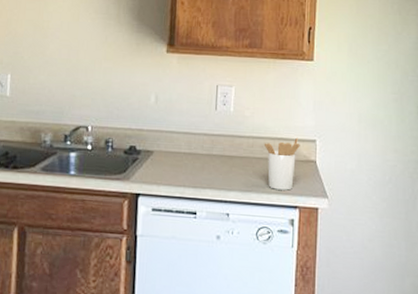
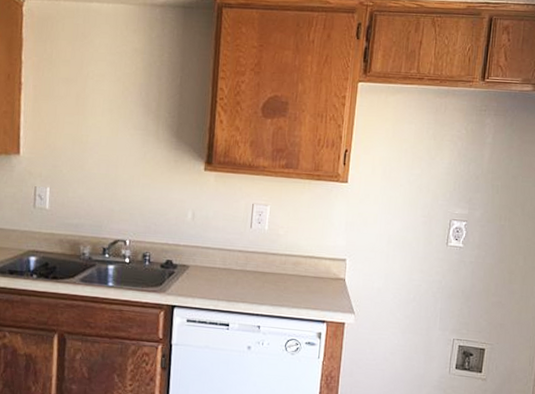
utensil holder: present [263,137,300,191] -> none [296,256,331,306]

